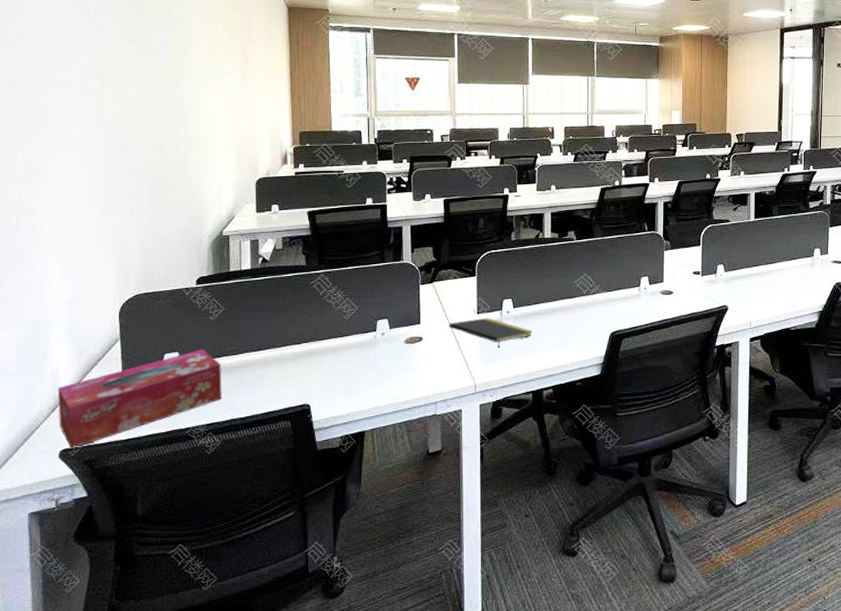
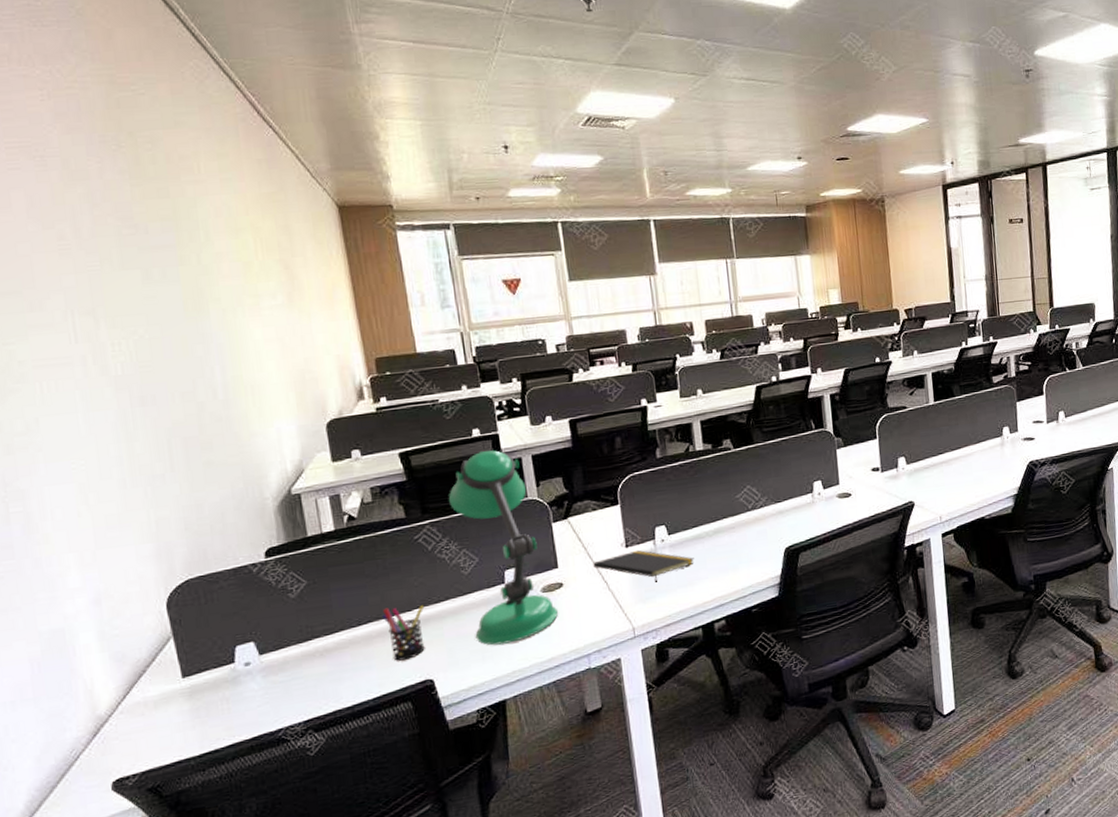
tissue box: present [57,349,222,448] -> none [96,633,319,777]
pen holder: none [277,339,311,385] -> present [382,606,425,661]
desk lamp: none [340,218,416,383] -> present [448,450,559,646]

